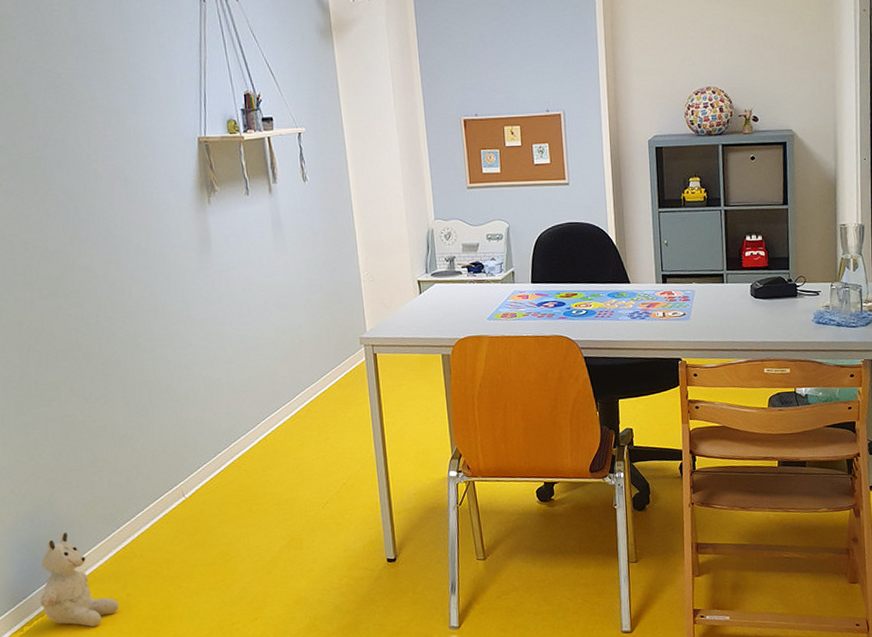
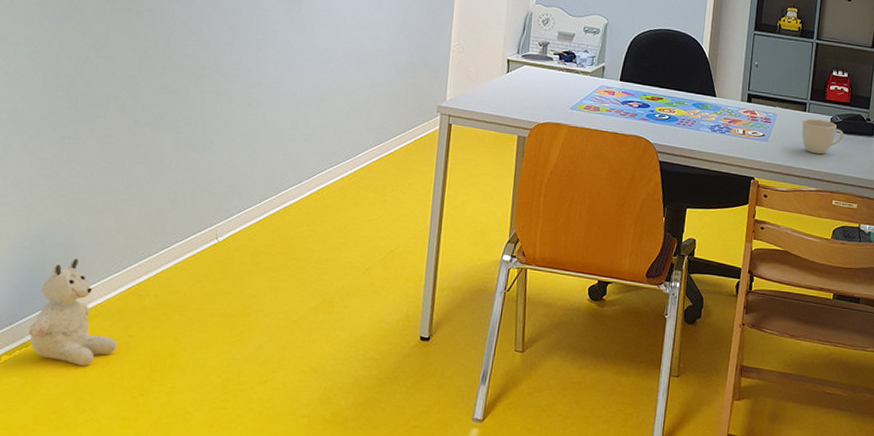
cup: none [722,288,766,325] -> present [801,118,844,155]

